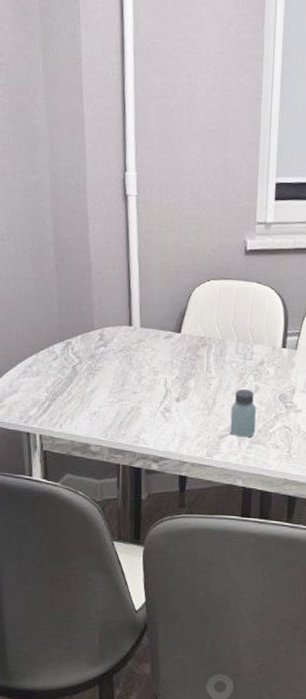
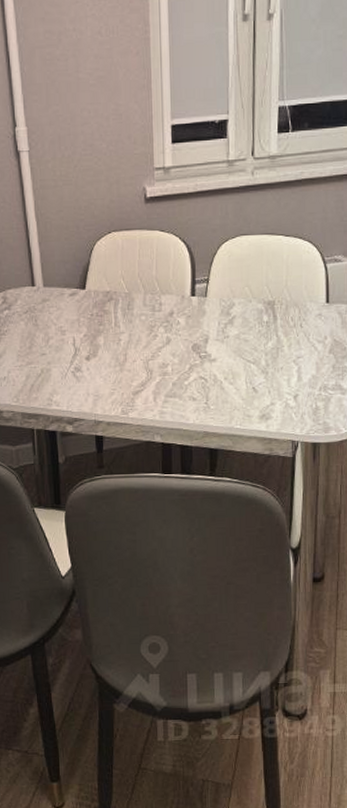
saltshaker: present [230,388,257,438] -> none [143,341,171,392]

